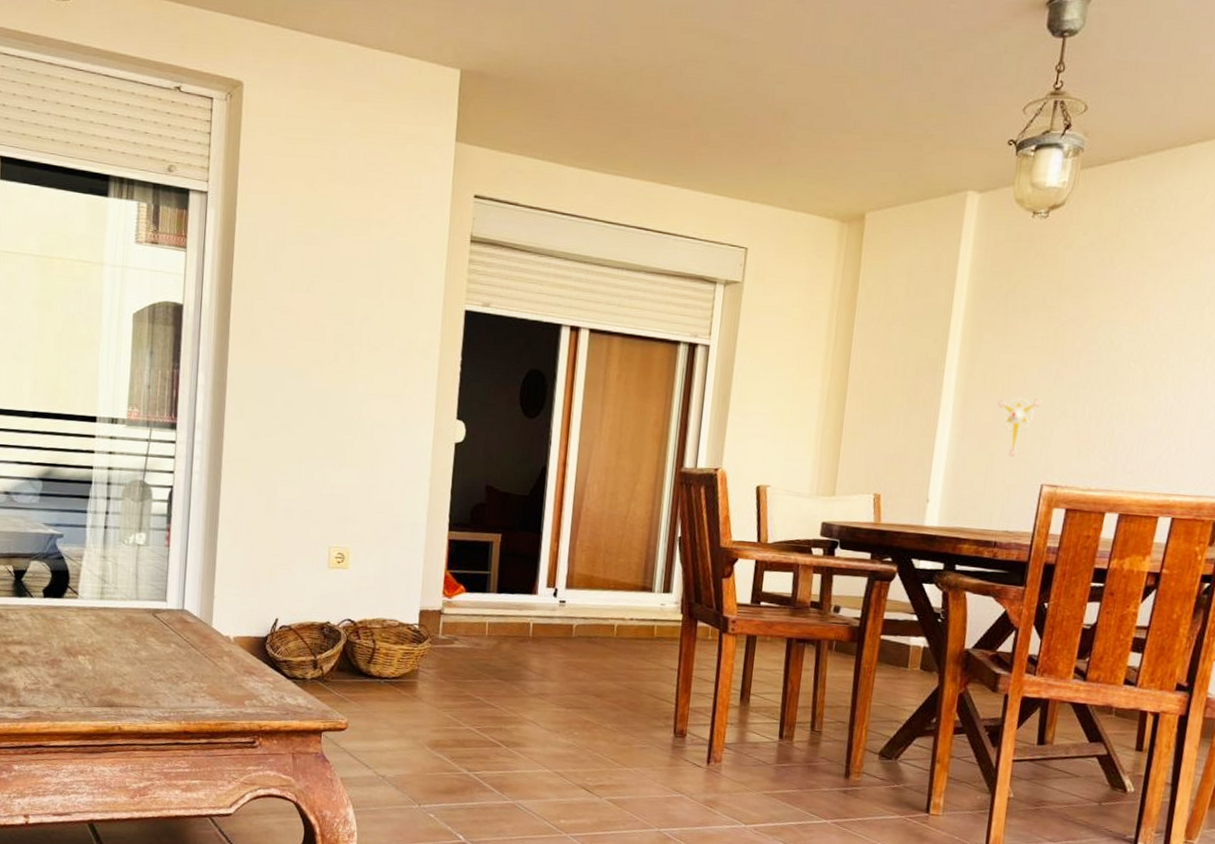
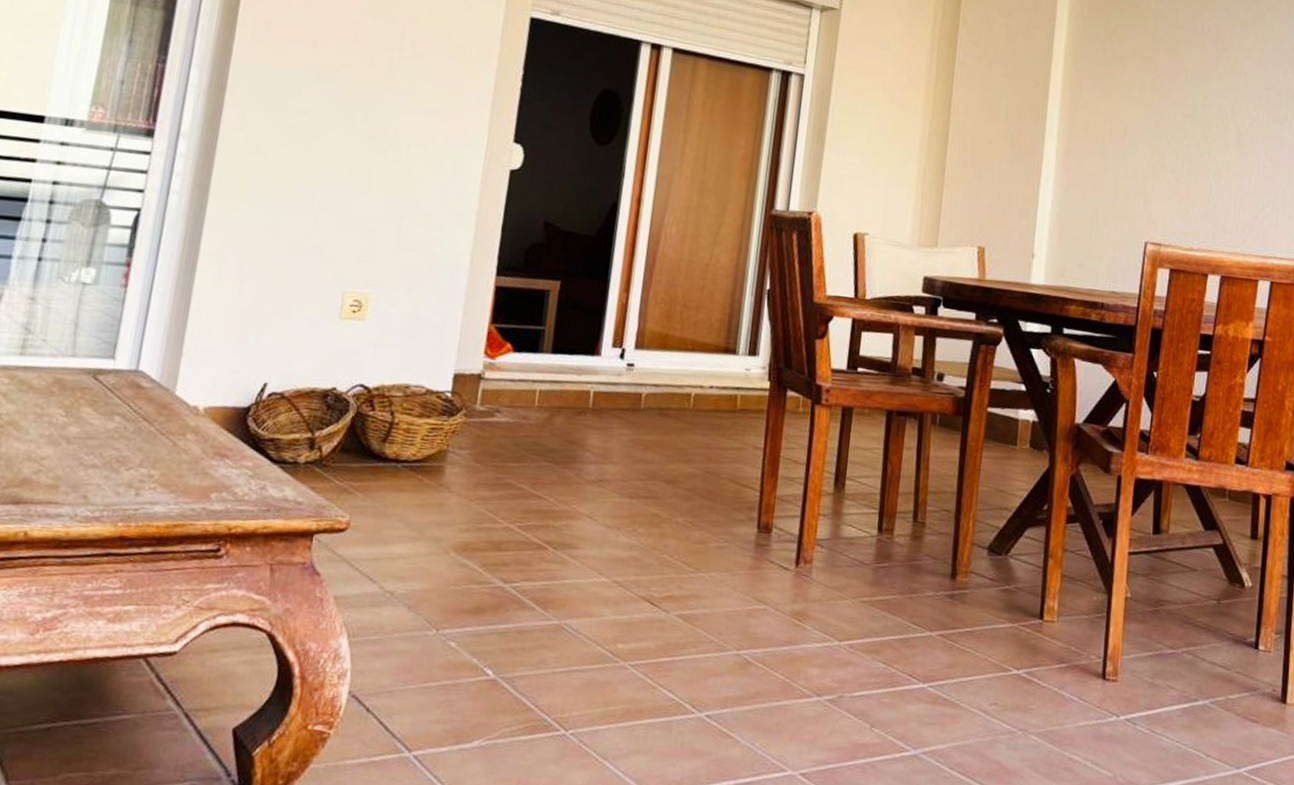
wall ornament: present [997,397,1042,457] -> none [1099,149,1142,212]

